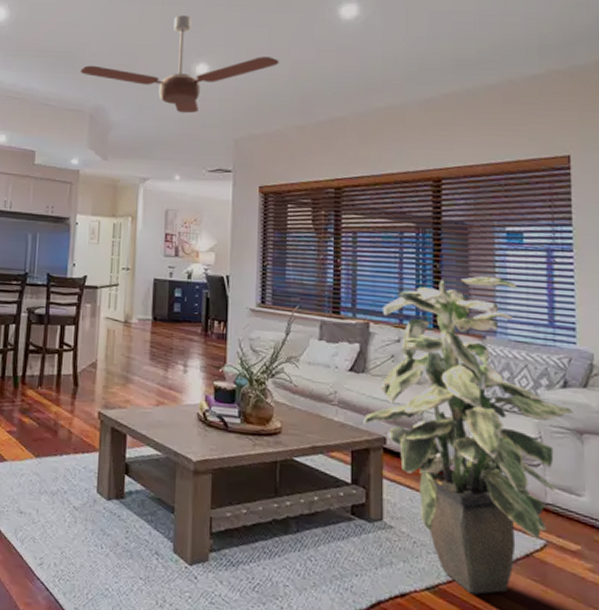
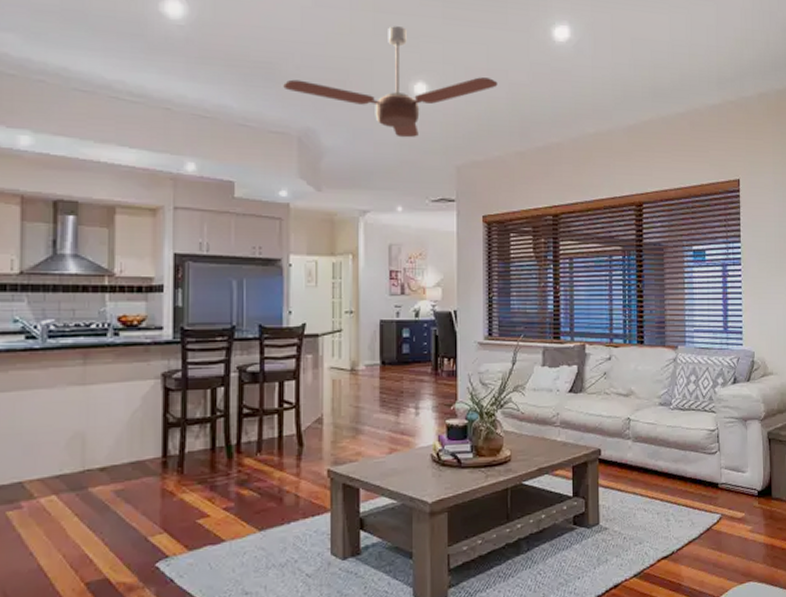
indoor plant: present [362,276,574,595] -> none [581,292,741,572]

